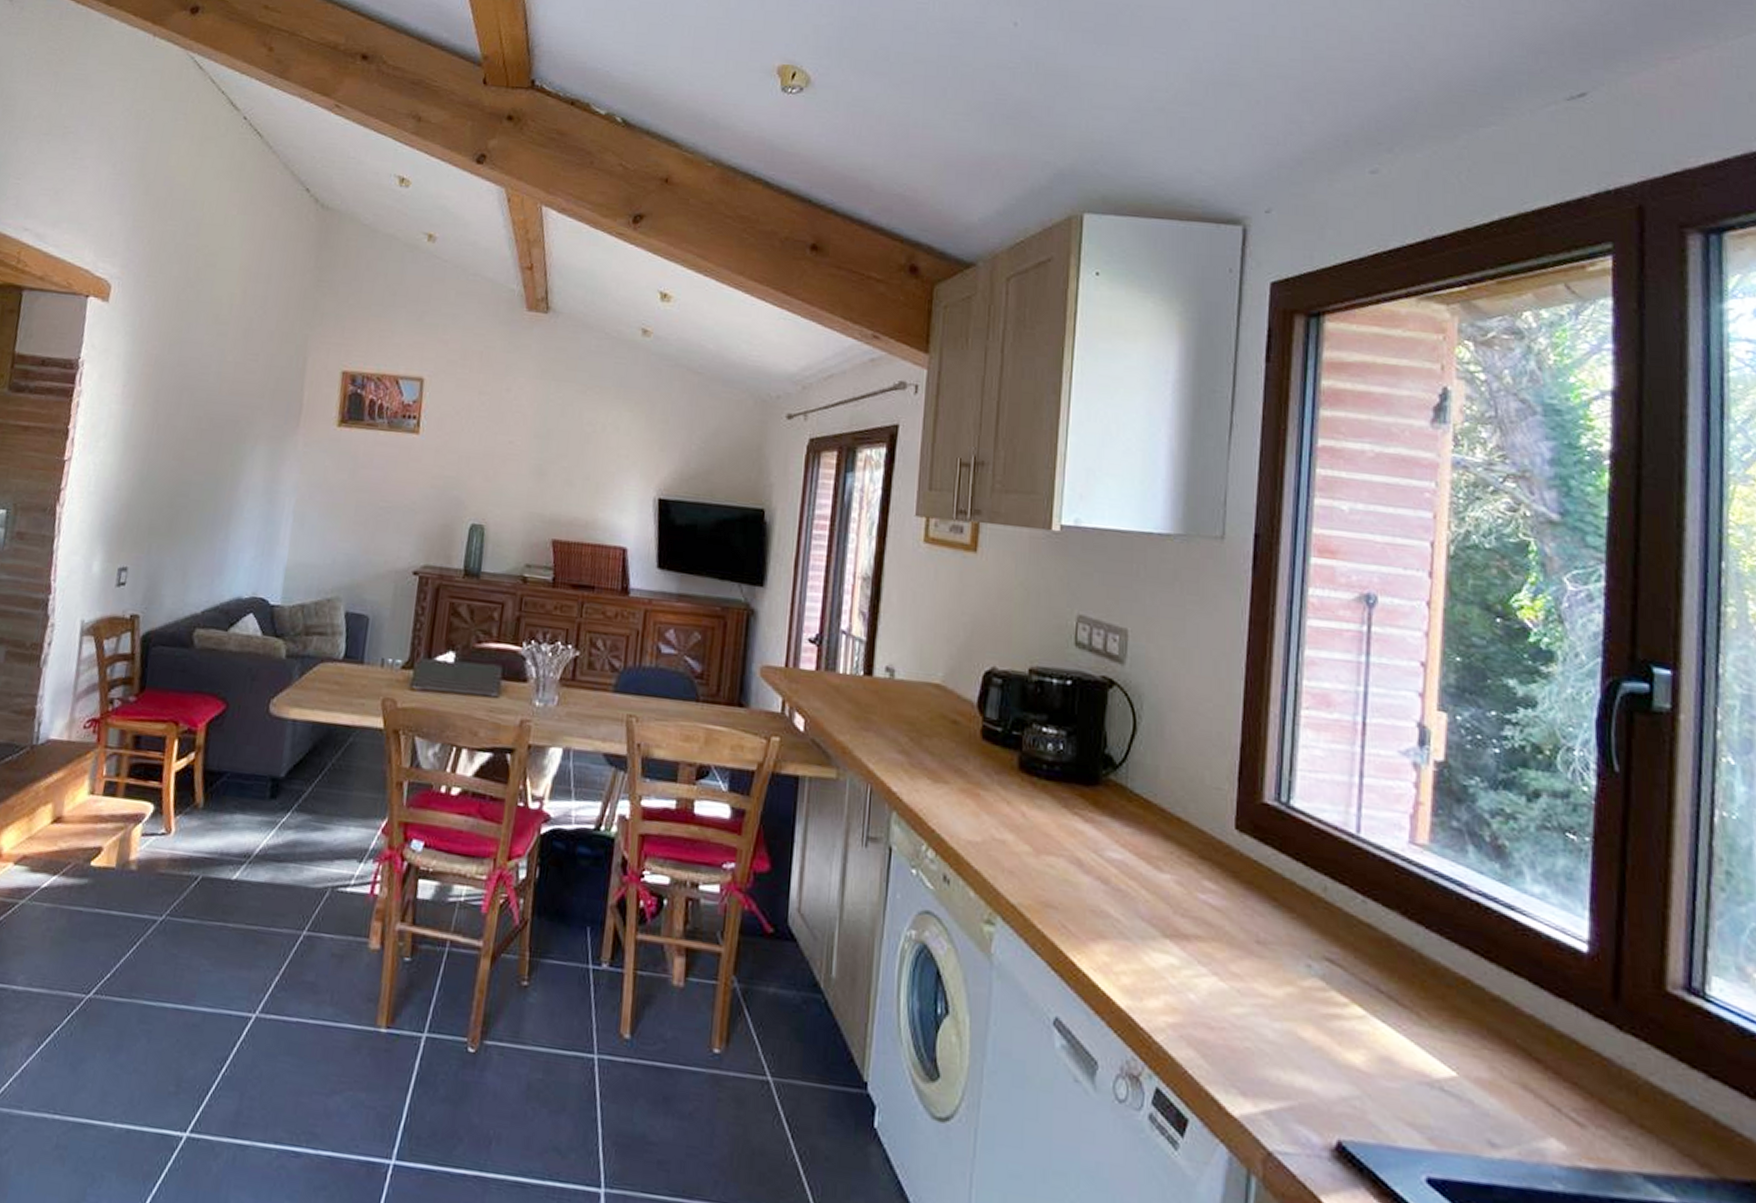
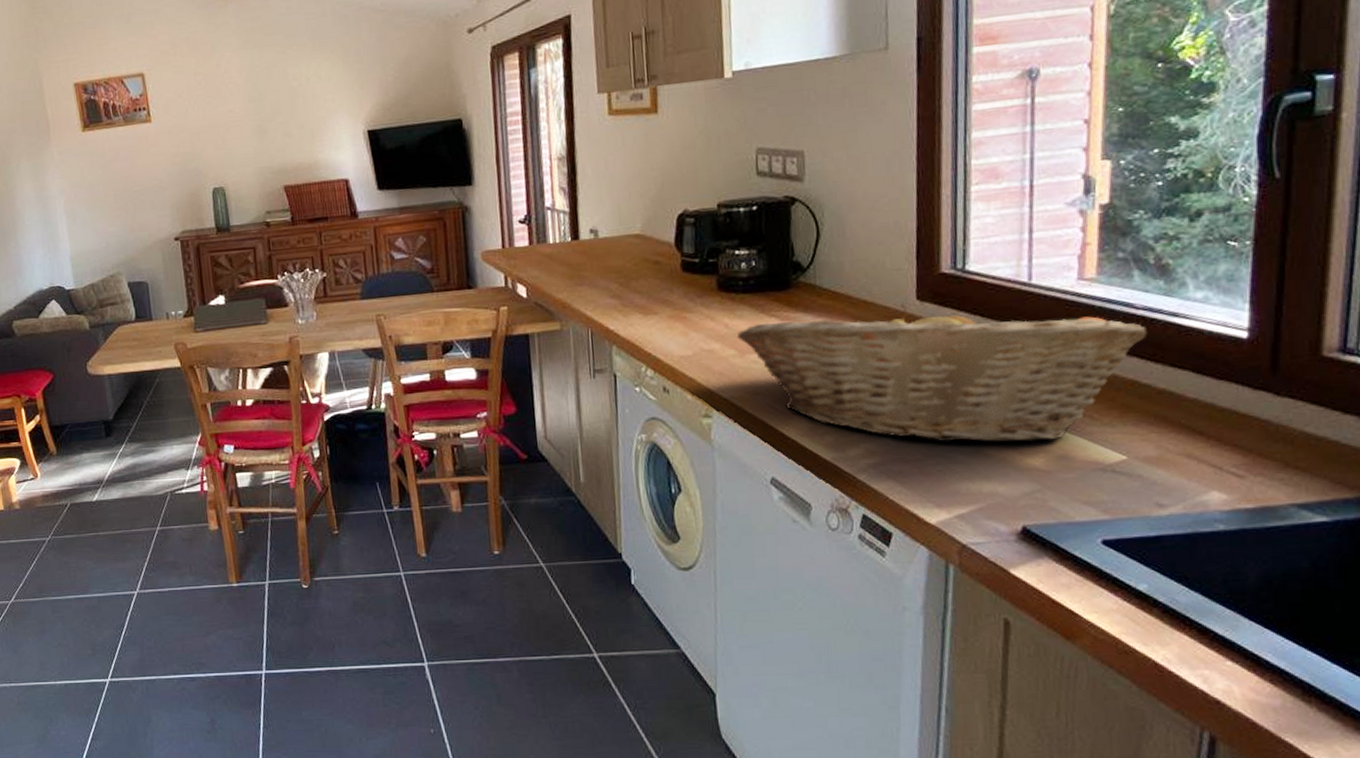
fruit basket: none [1033,819,1481,1036] -> present [736,303,1147,443]

